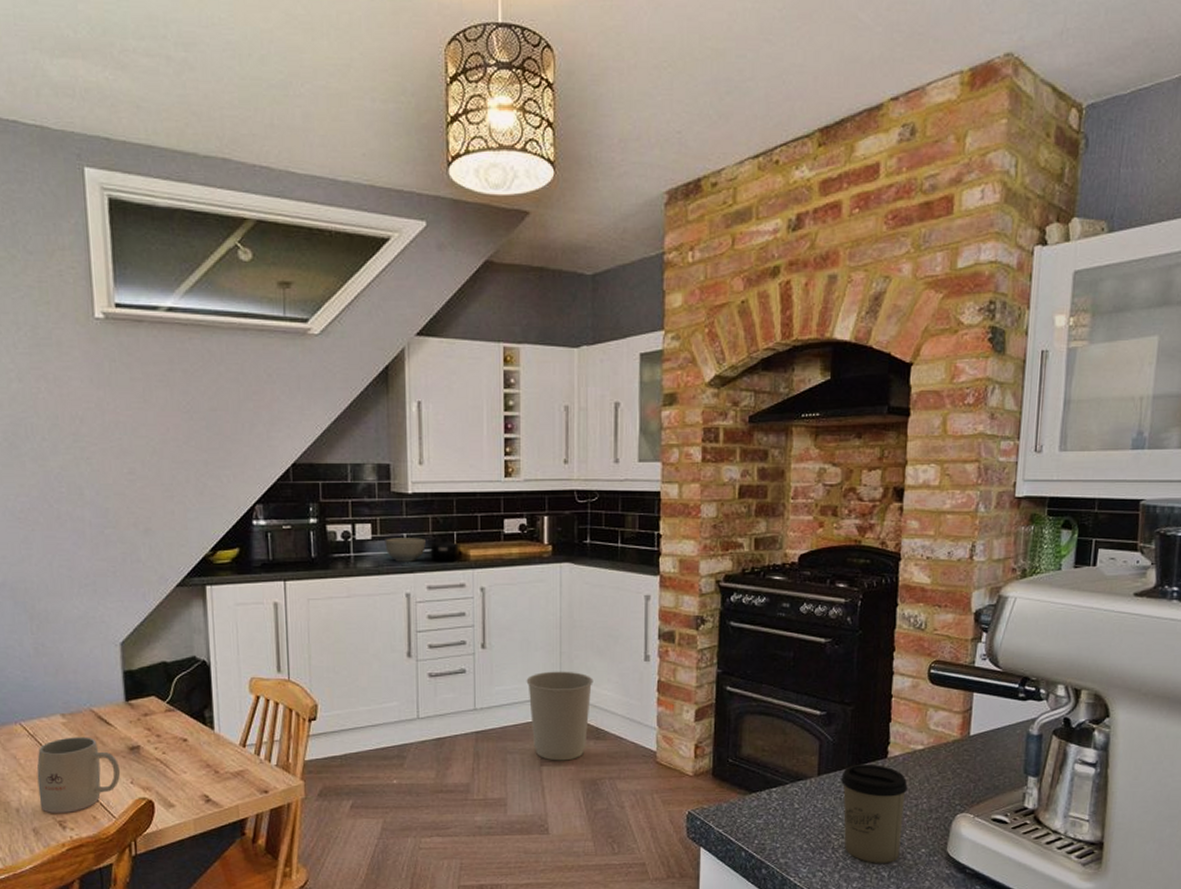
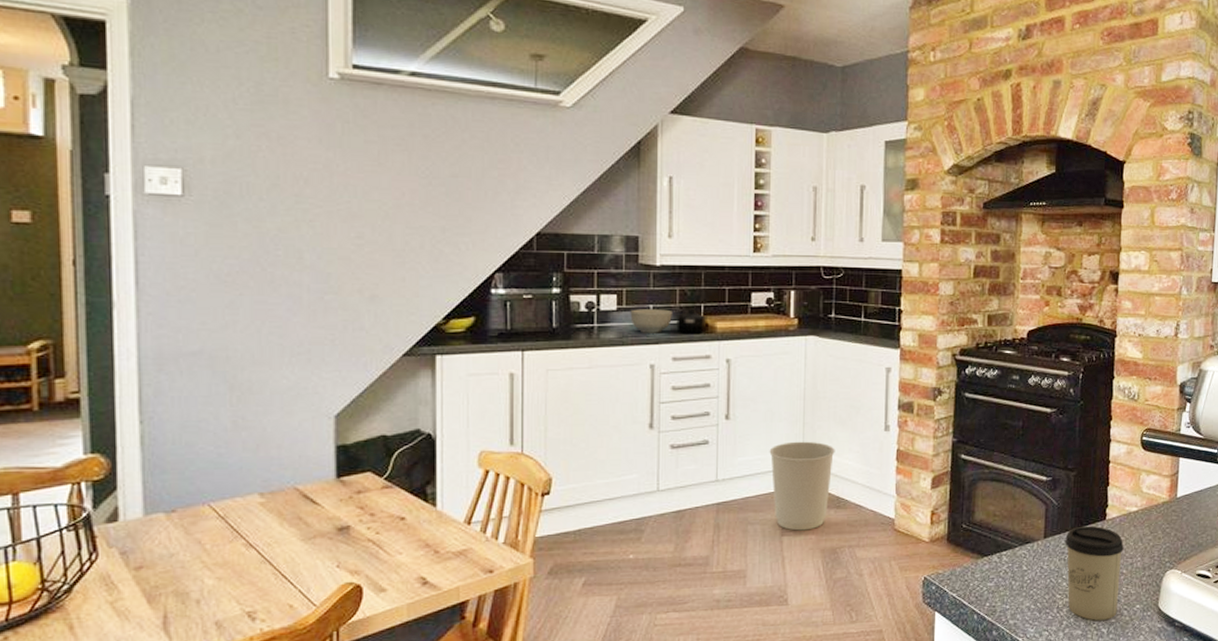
mug: present [36,736,121,814] -> none [225,517,326,604]

